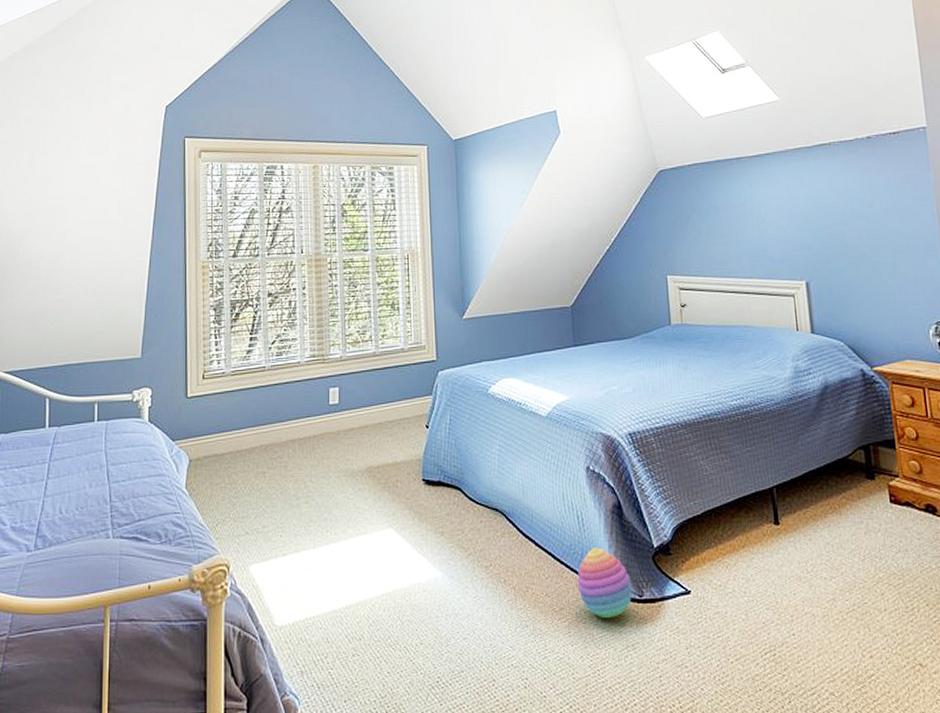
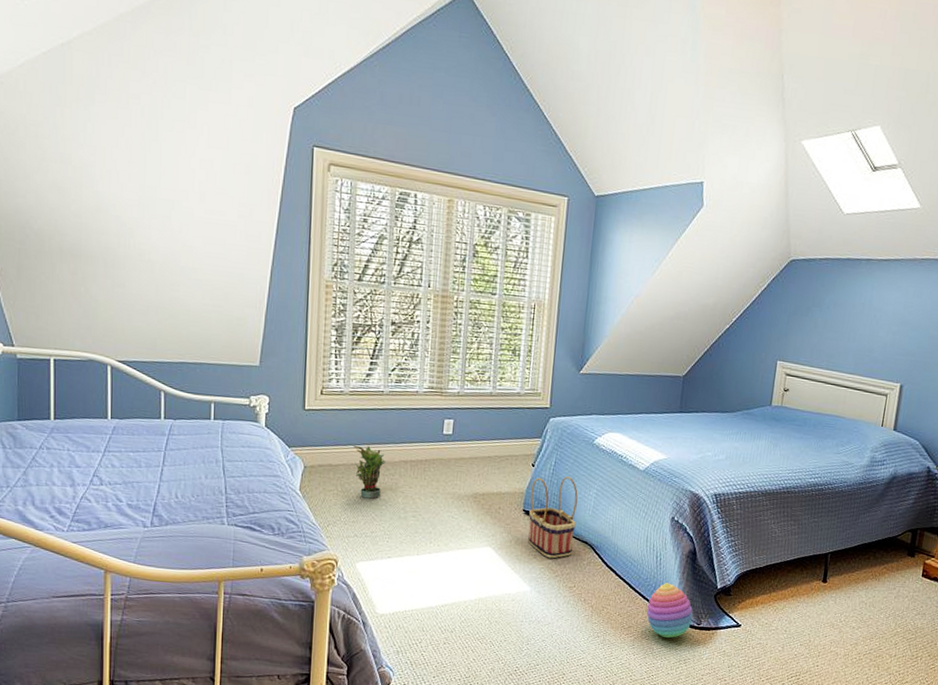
potted plant: none [238,427,272,488] -> present [353,445,386,499]
basket: none [429,435,482,534] -> present [528,476,578,559]

